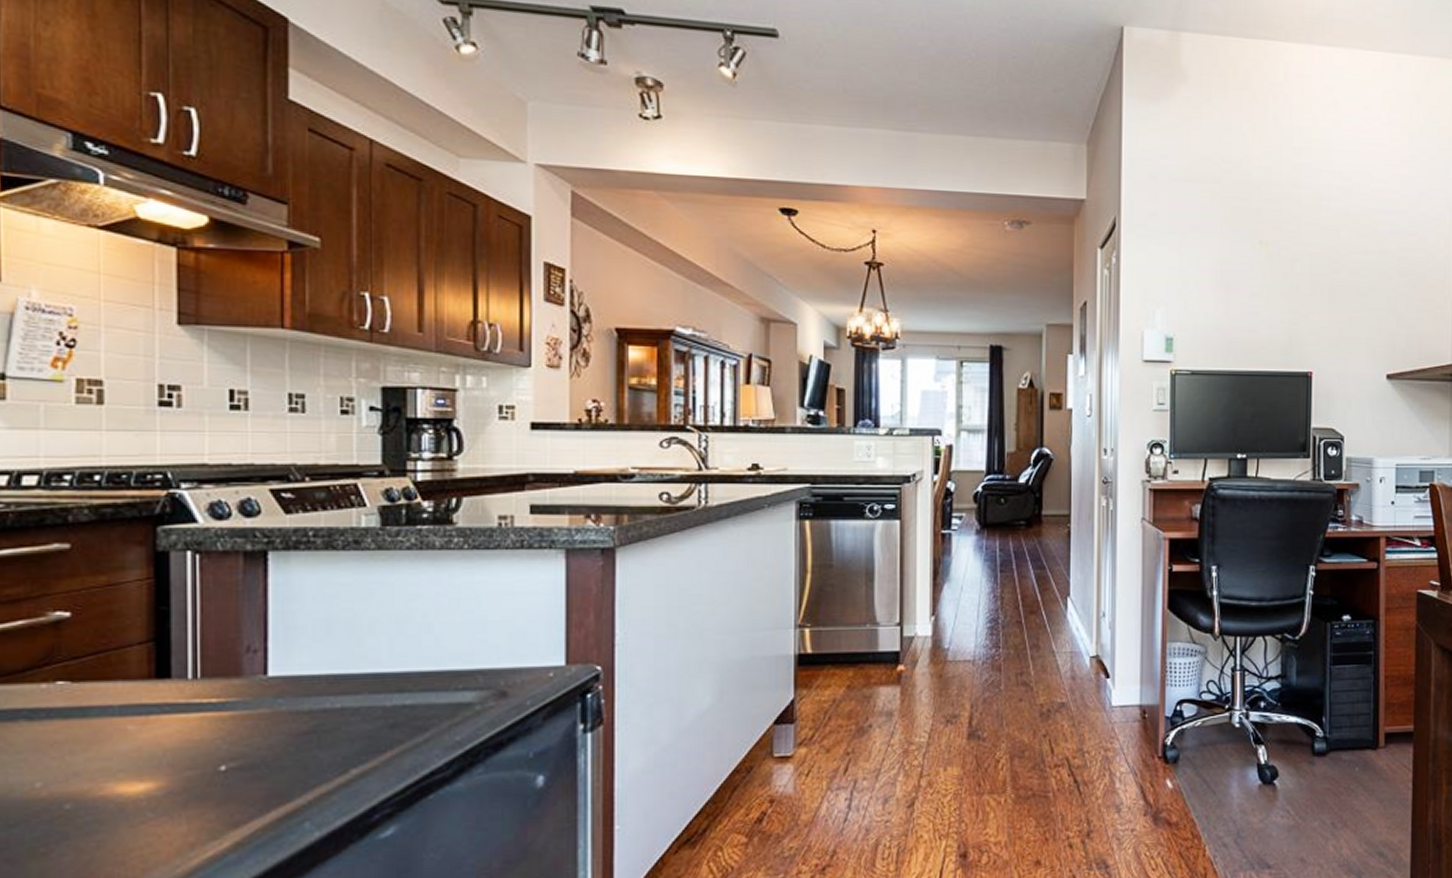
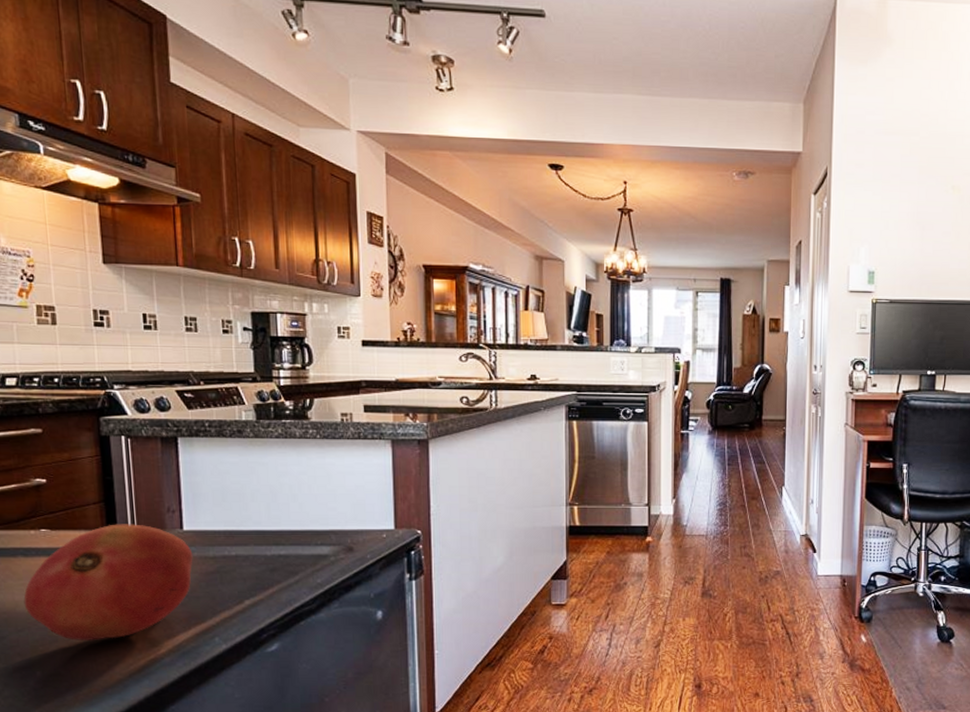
fruit: none [22,670,280,837] -> present [23,524,193,641]

